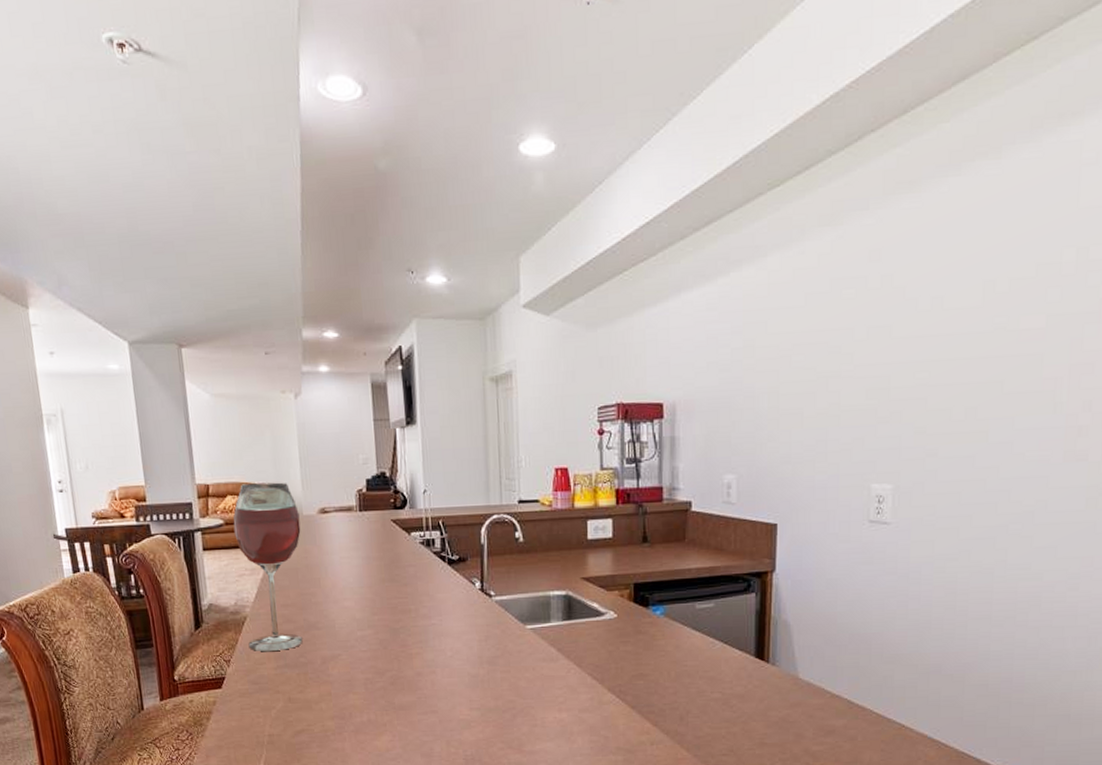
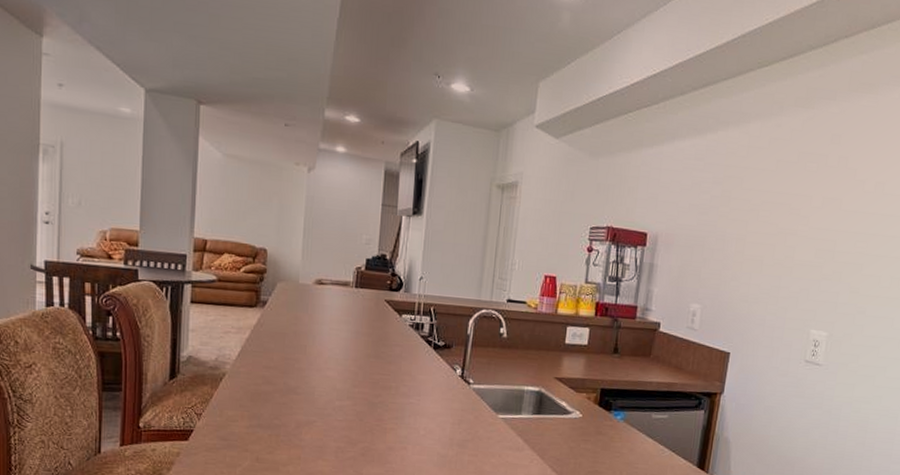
wineglass: present [233,482,303,652] -> none [223,244,295,411]

